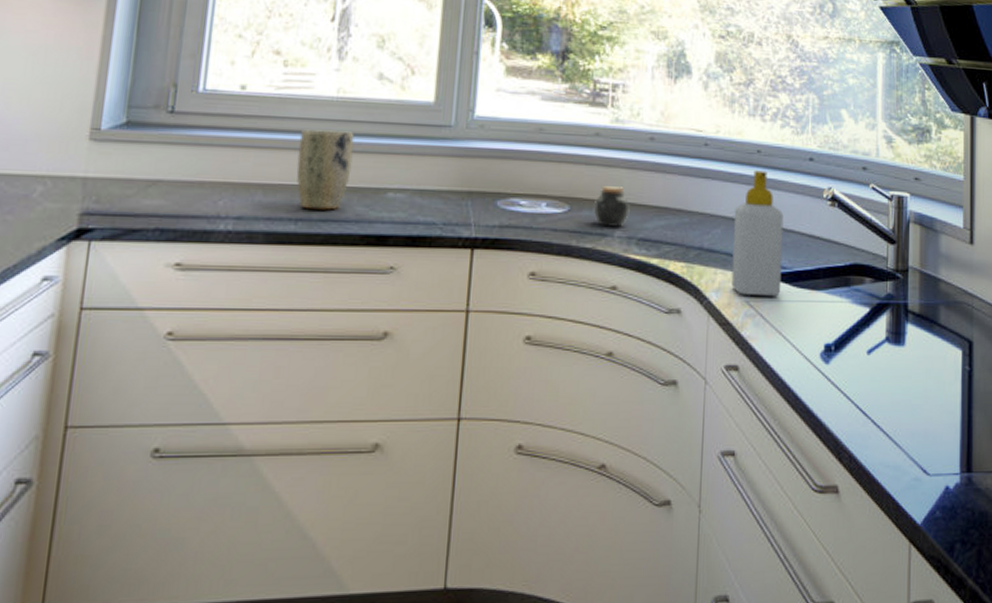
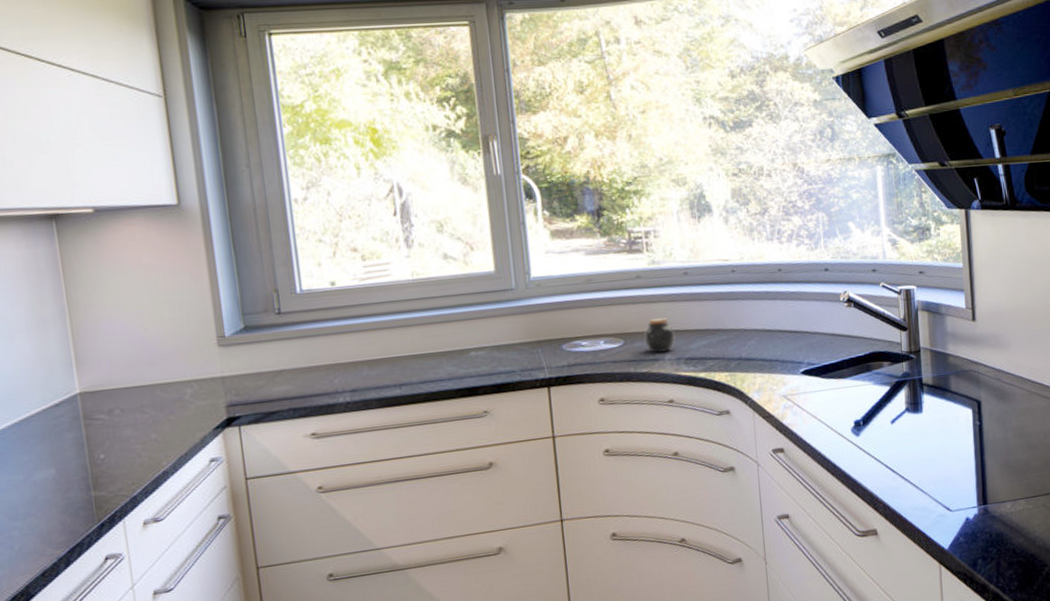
plant pot: present [296,129,355,210] -> none [388,306,437,376]
soap bottle: present [731,170,784,297] -> none [764,286,813,391]

